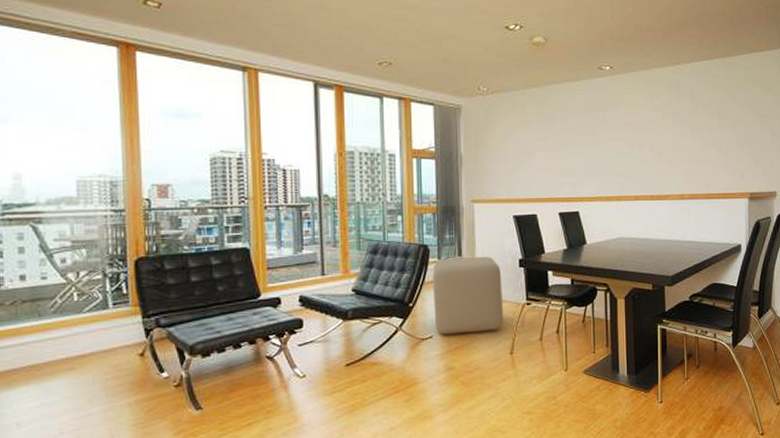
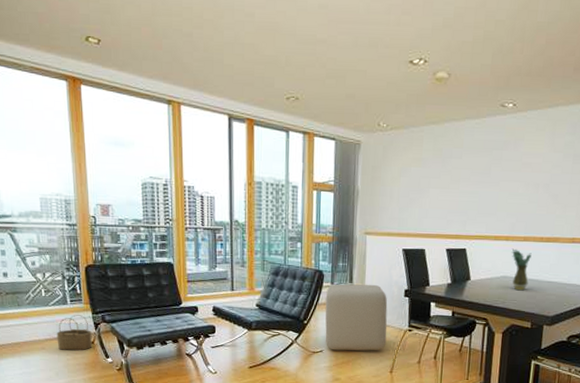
wicker basket: none [92,321,142,369] -> present [56,315,93,351]
vase: none [624,208,645,252] -> present [511,248,532,291]

